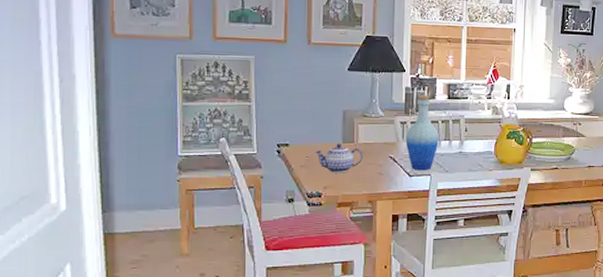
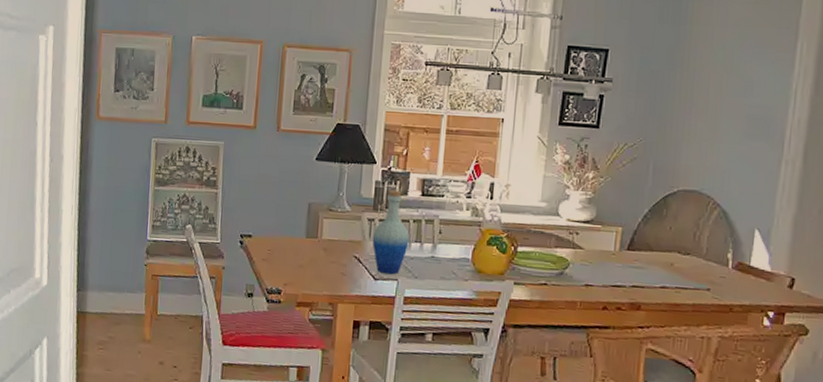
teapot: present [315,143,363,173] -> none [277,238,326,271]

